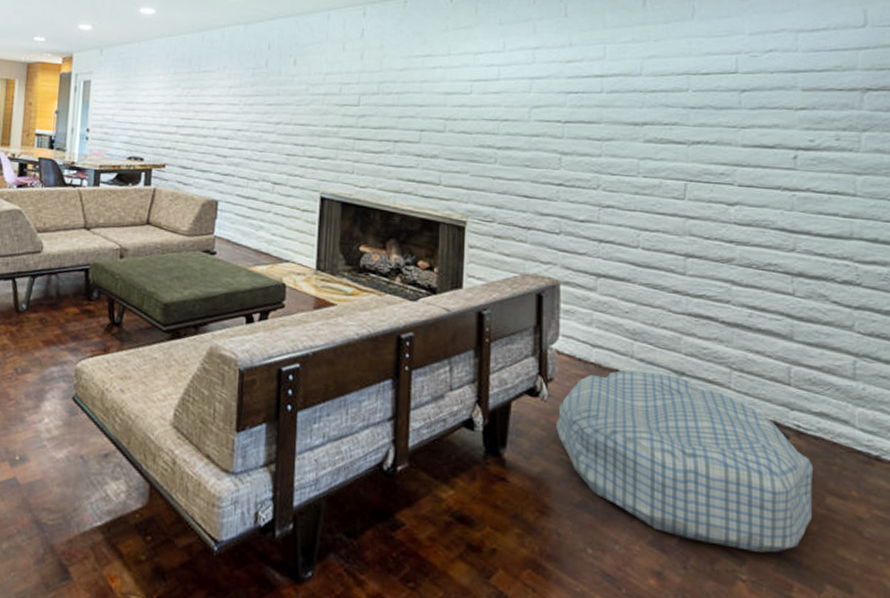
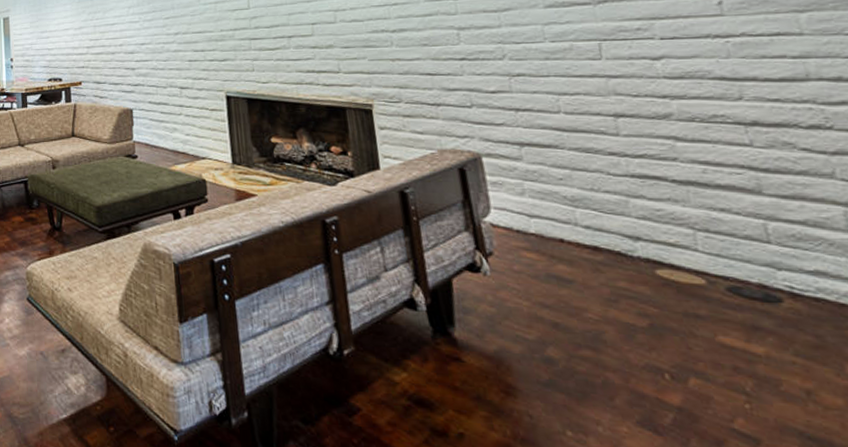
dog bed: present [556,369,814,553] -> none [504,238,834,432]

